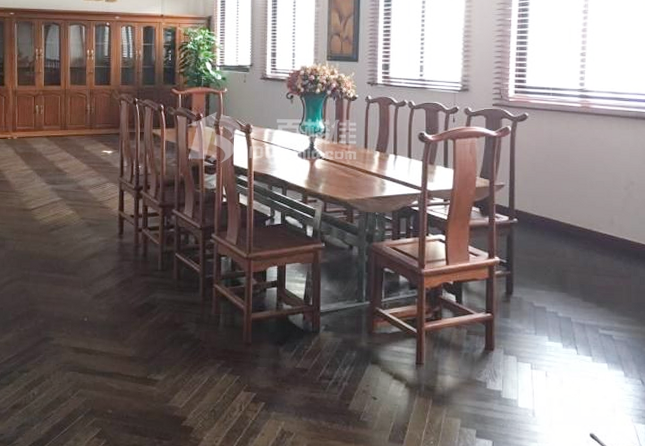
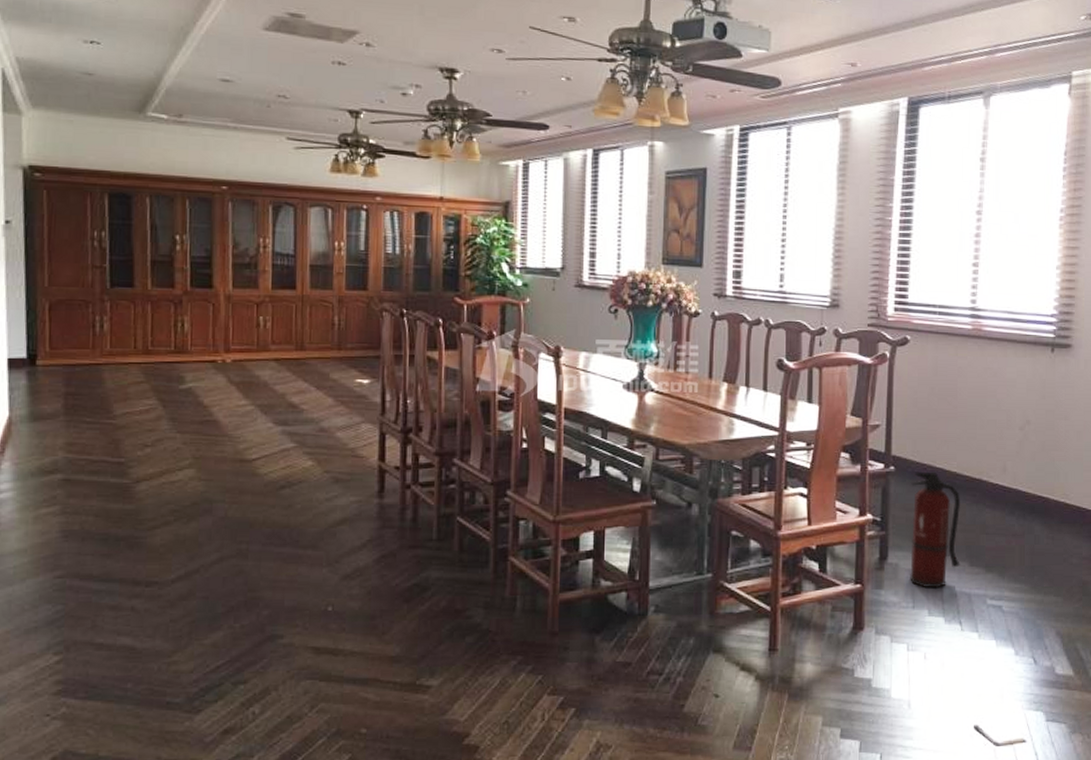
fire extinguisher: none [532,223,575,319] -> present [910,471,961,589]

